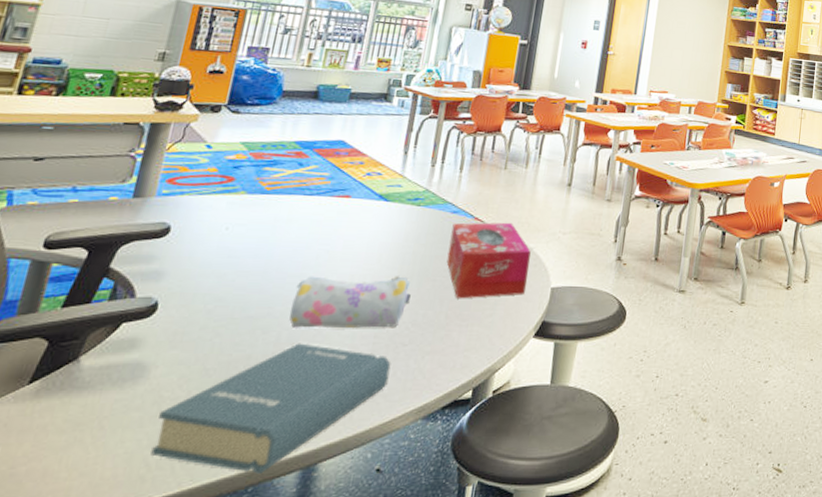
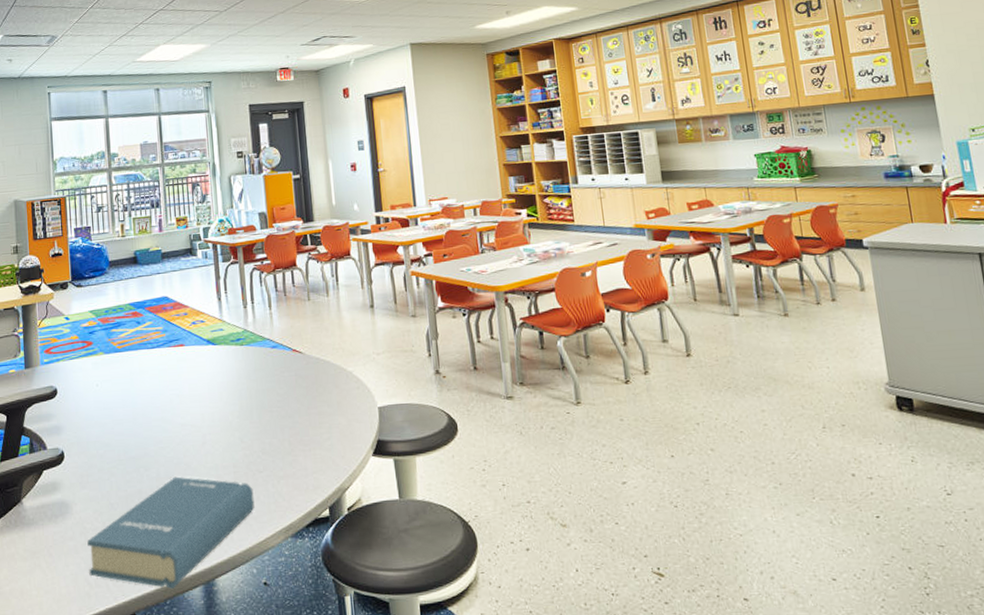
pencil case: present [289,276,411,328] -> none [161,411,255,464]
tissue box: present [446,222,531,299] -> none [275,350,354,426]

